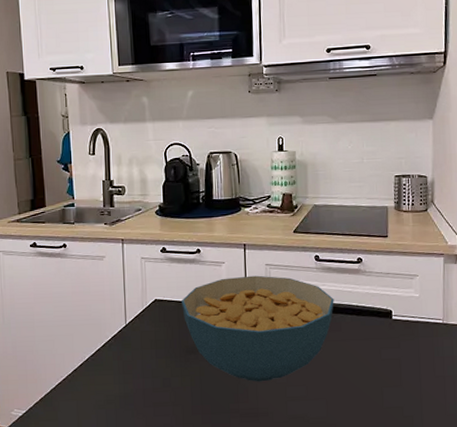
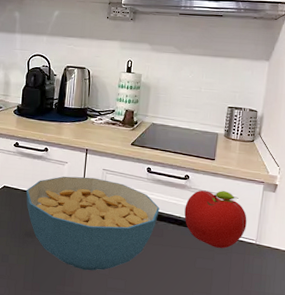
fruit: none [361,270,431,334] -> present [184,190,247,248]

